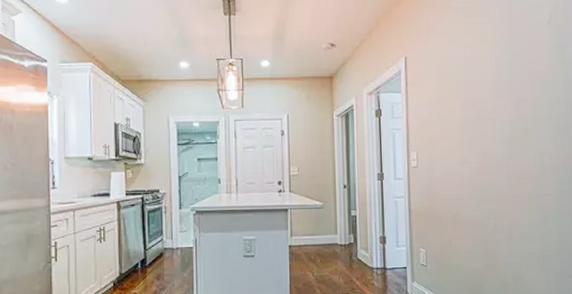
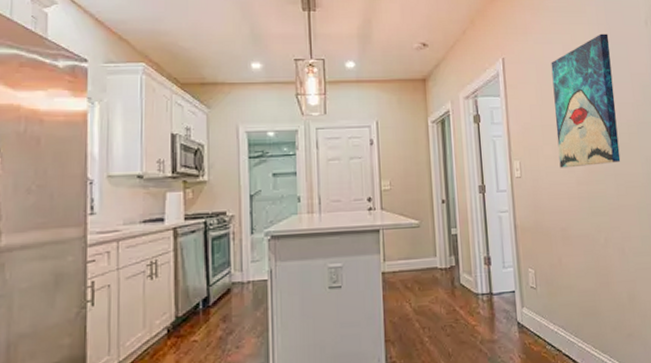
wall art: none [451,33,514,160] -> present [551,33,621,168]

